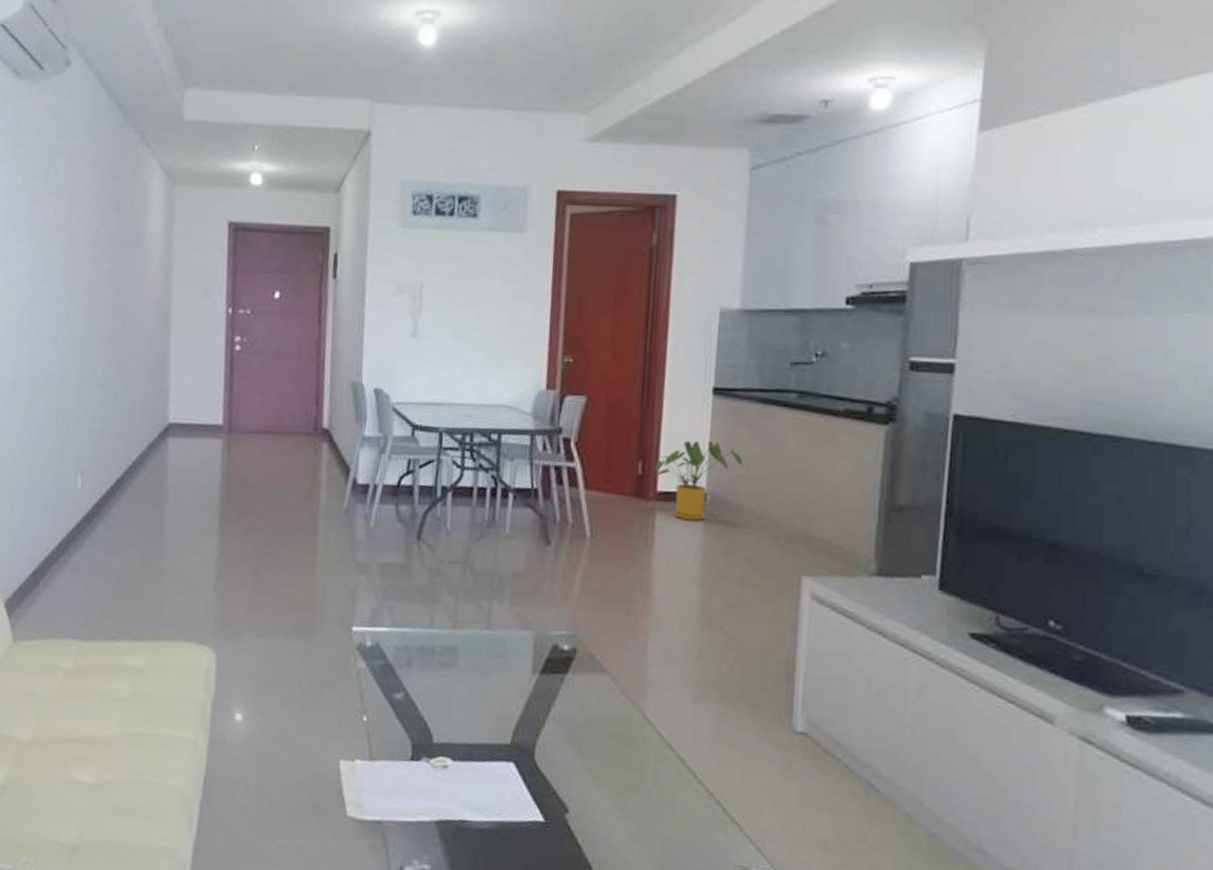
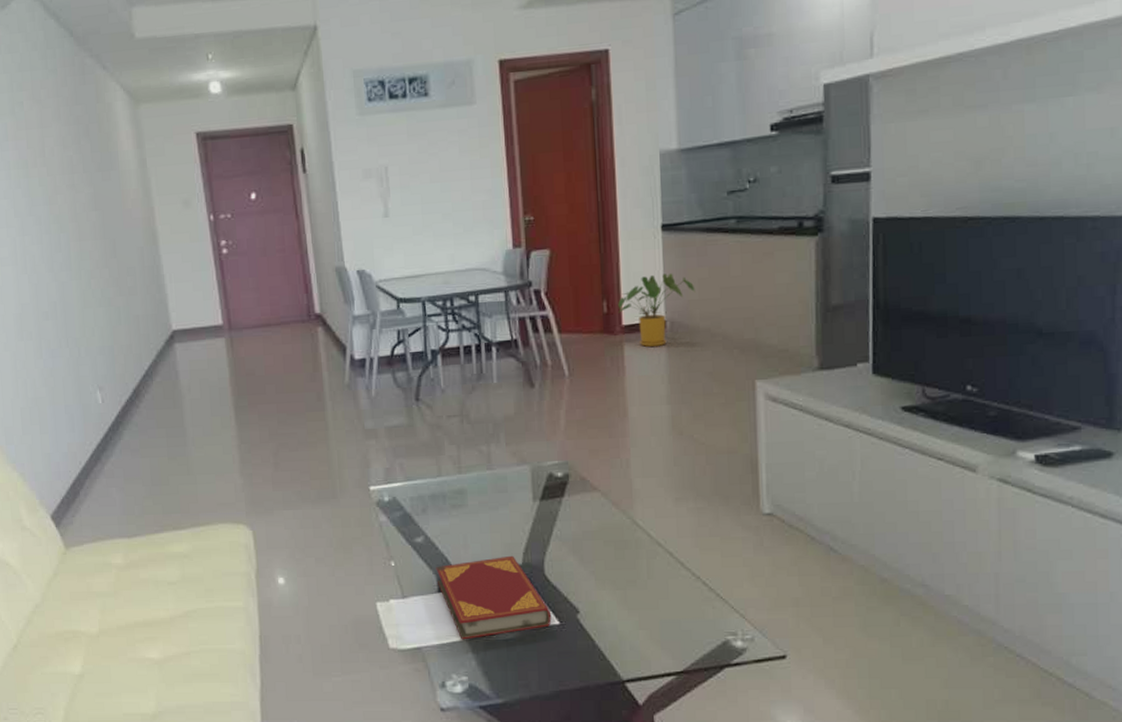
hardback book: none [412,729,536,823] -> present [436,555,552,640]

